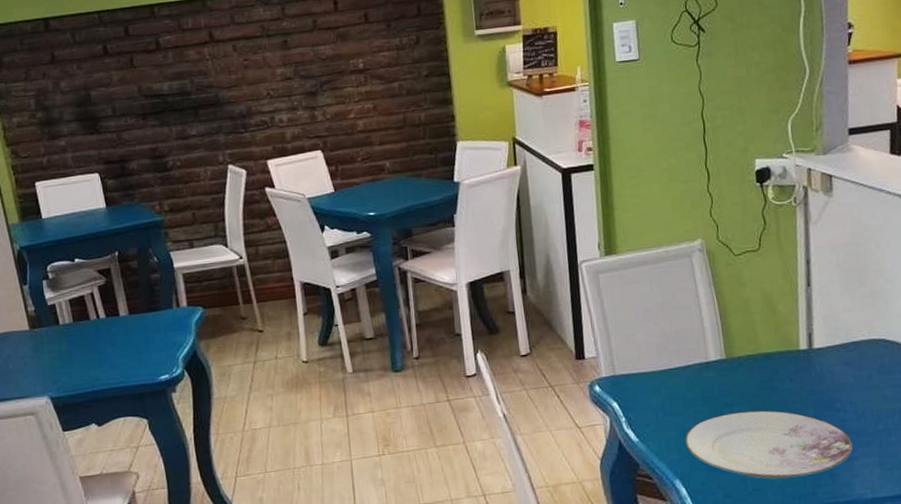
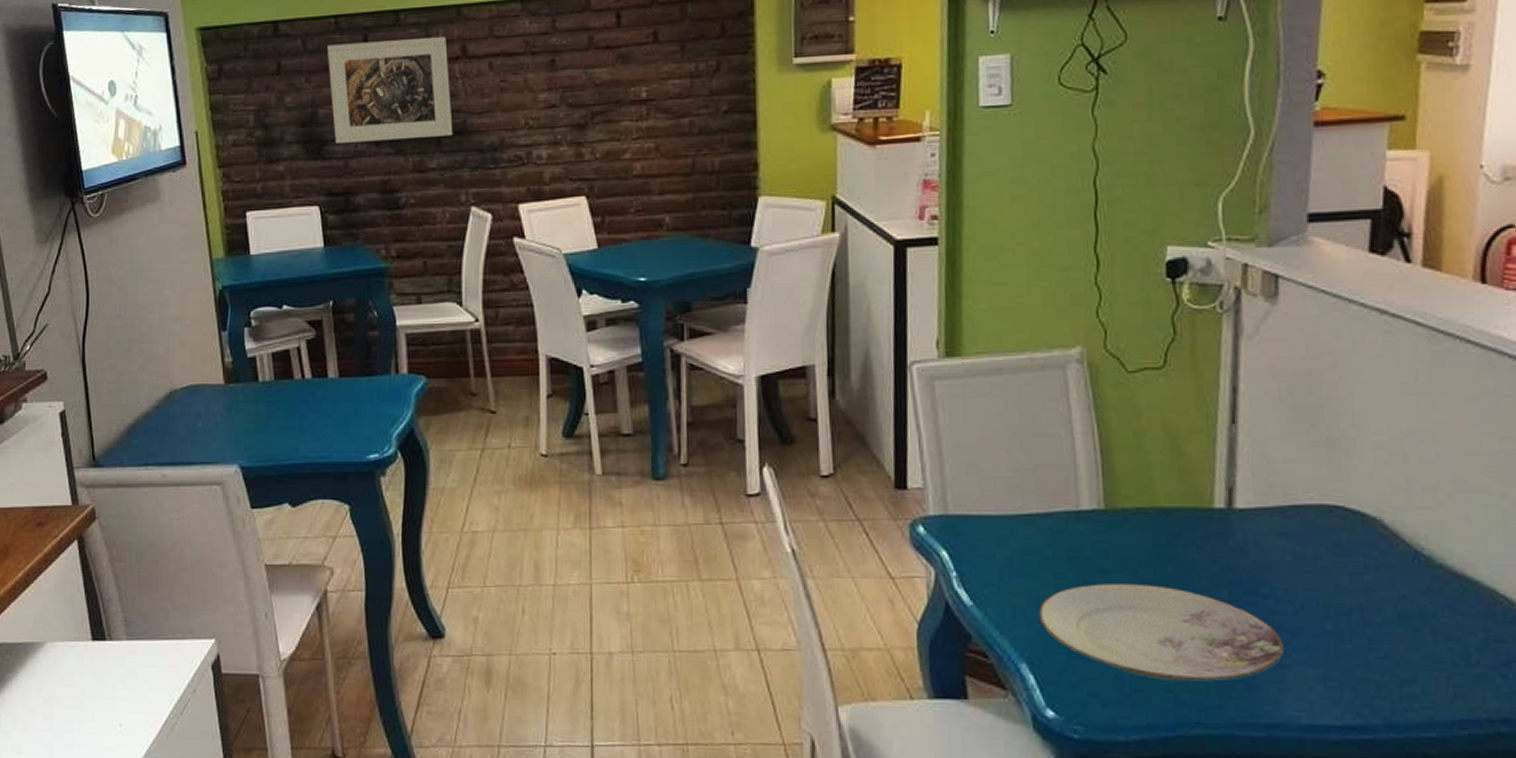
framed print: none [93,25,208,119] -> present [326,37,453,143]

